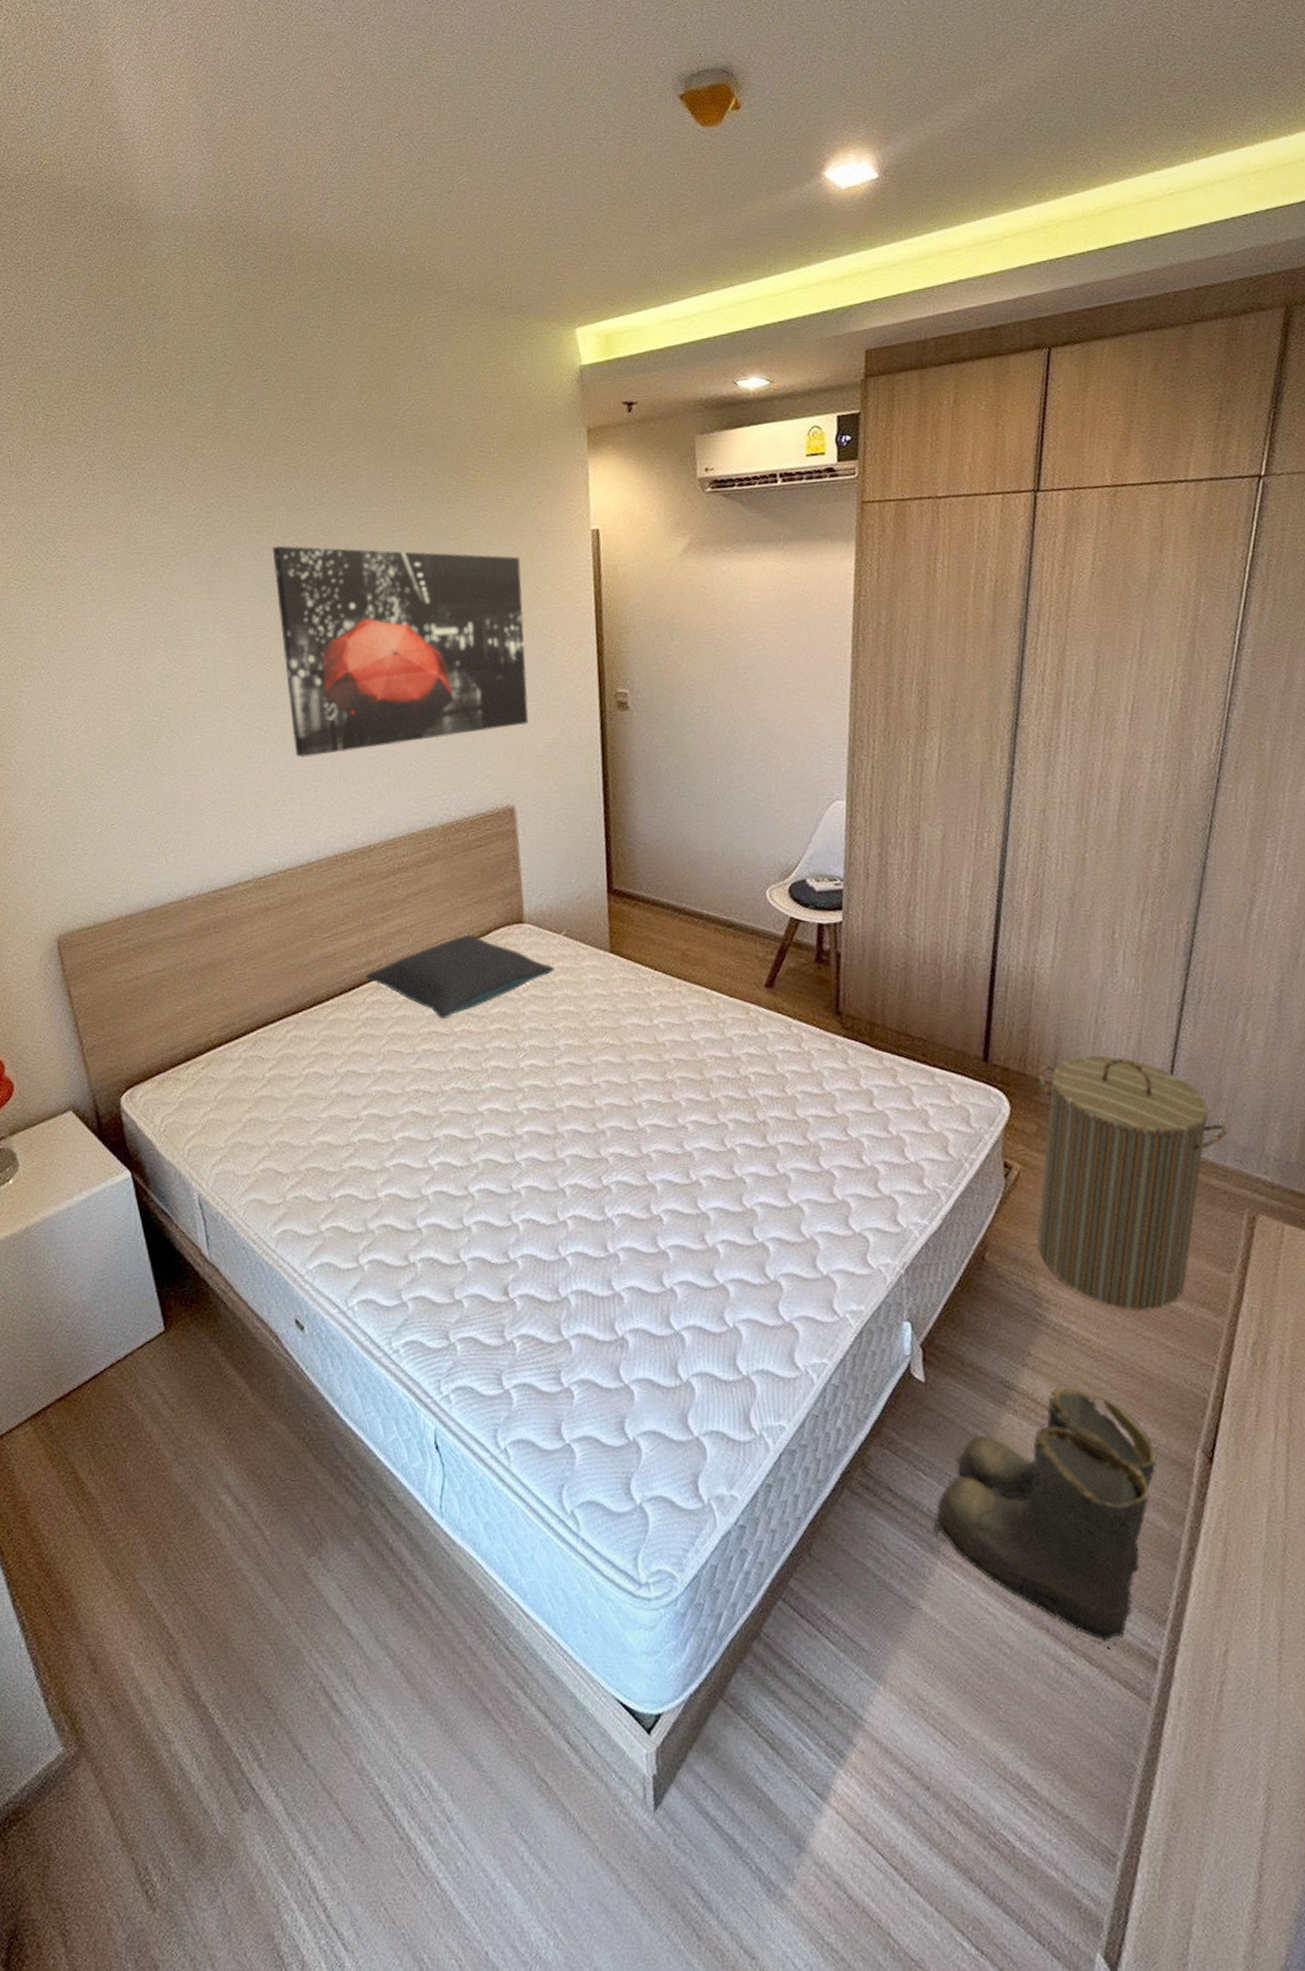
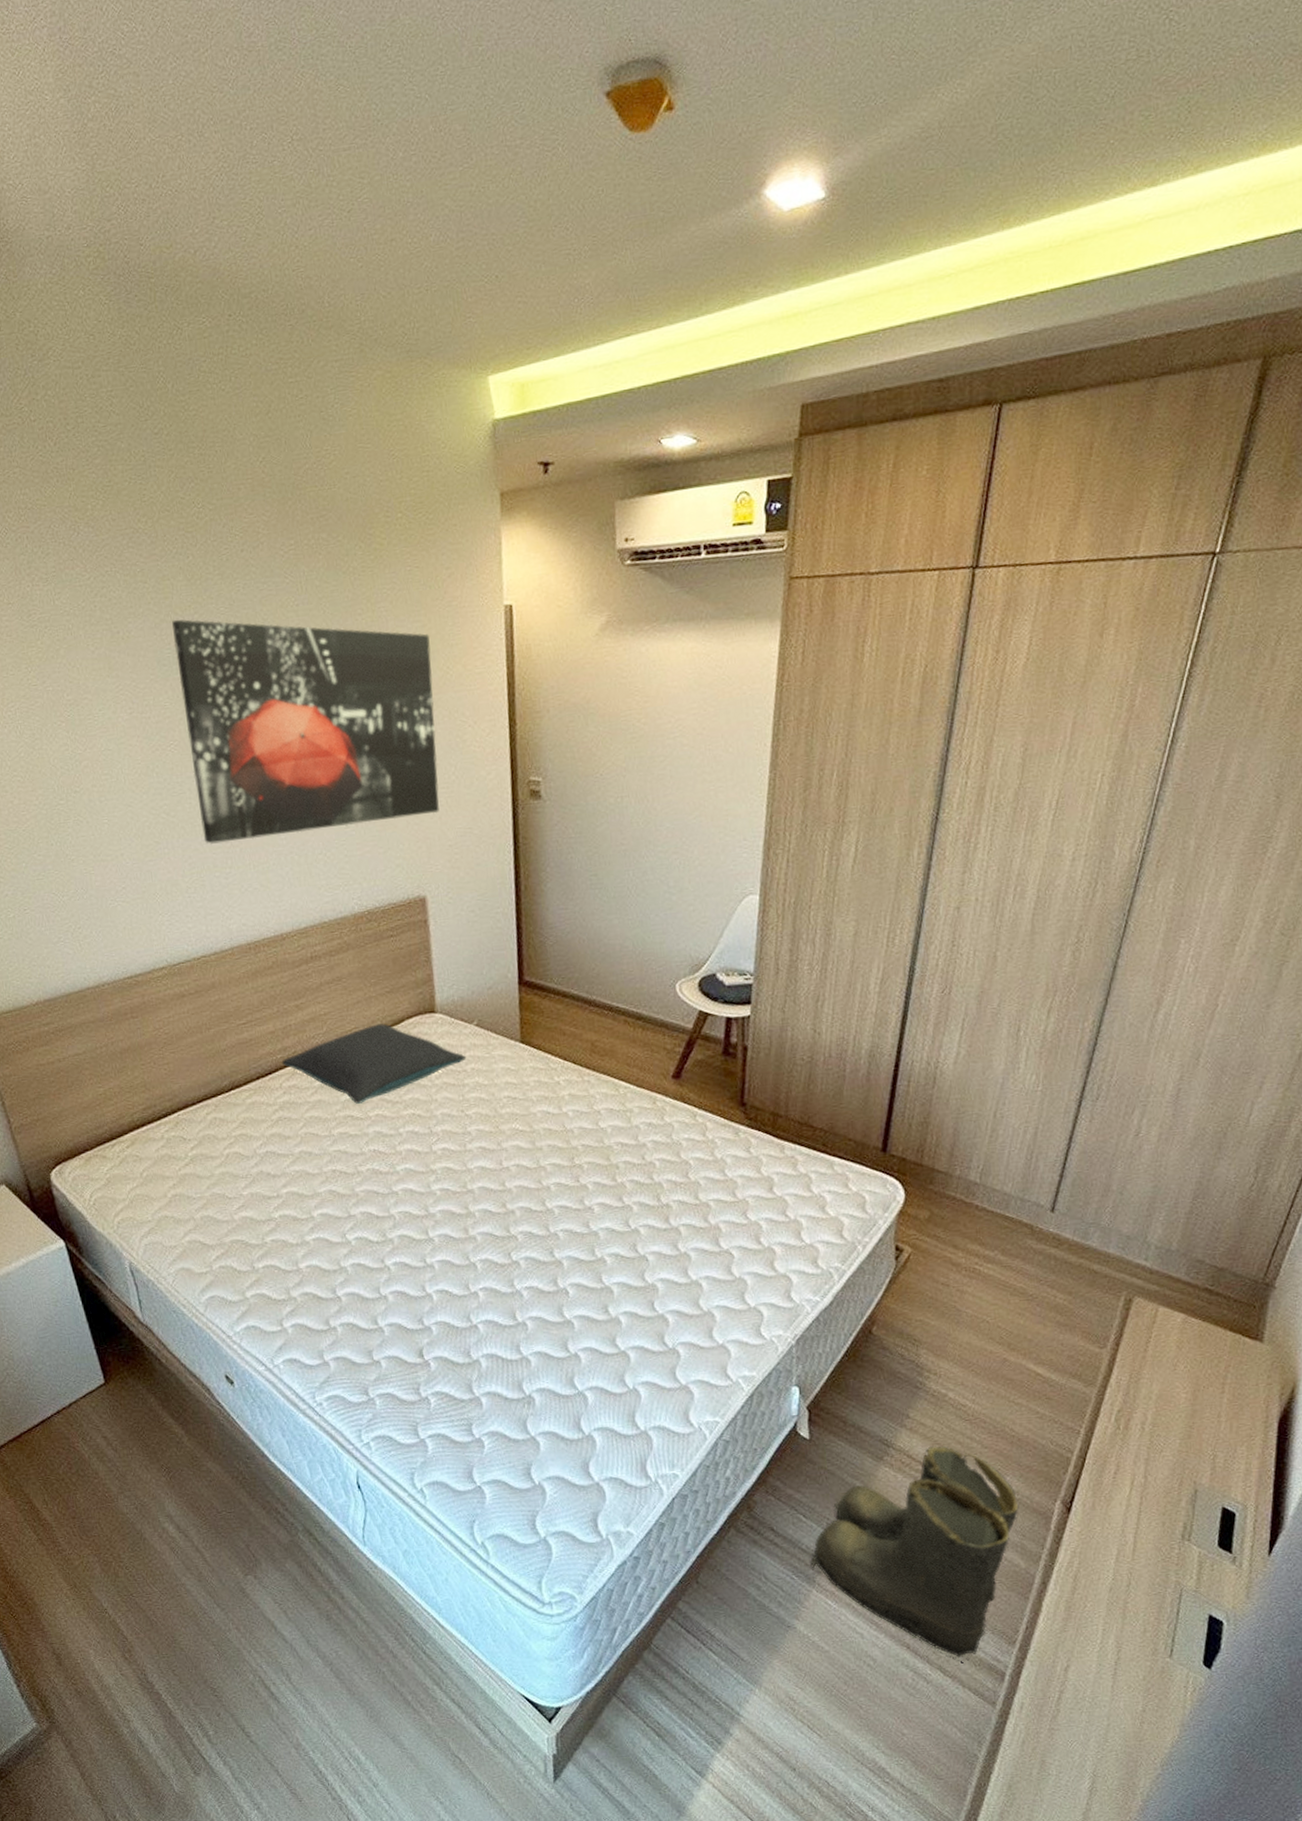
laundry hamper: present [1037,1054,1228,1312] -> none [923,1147,1113,1382]

